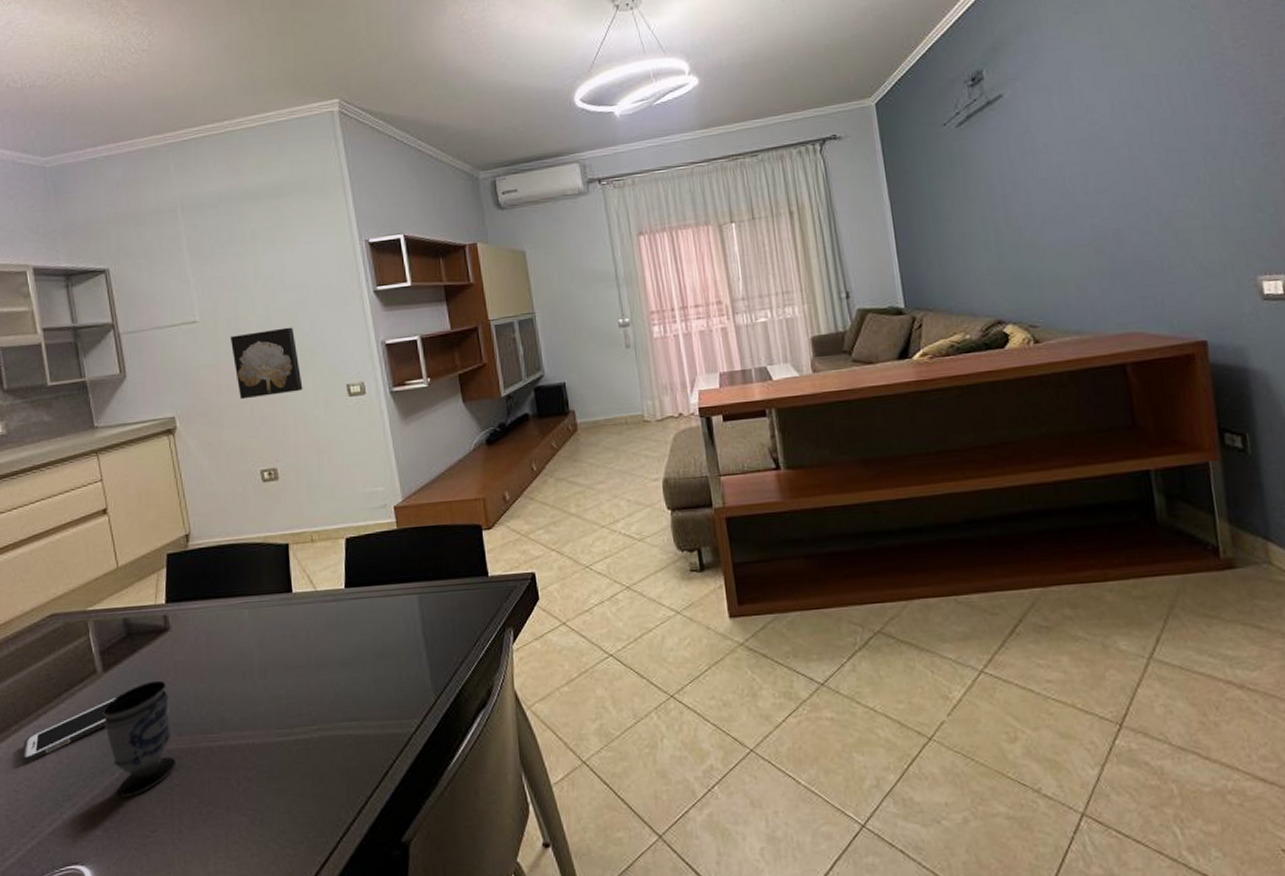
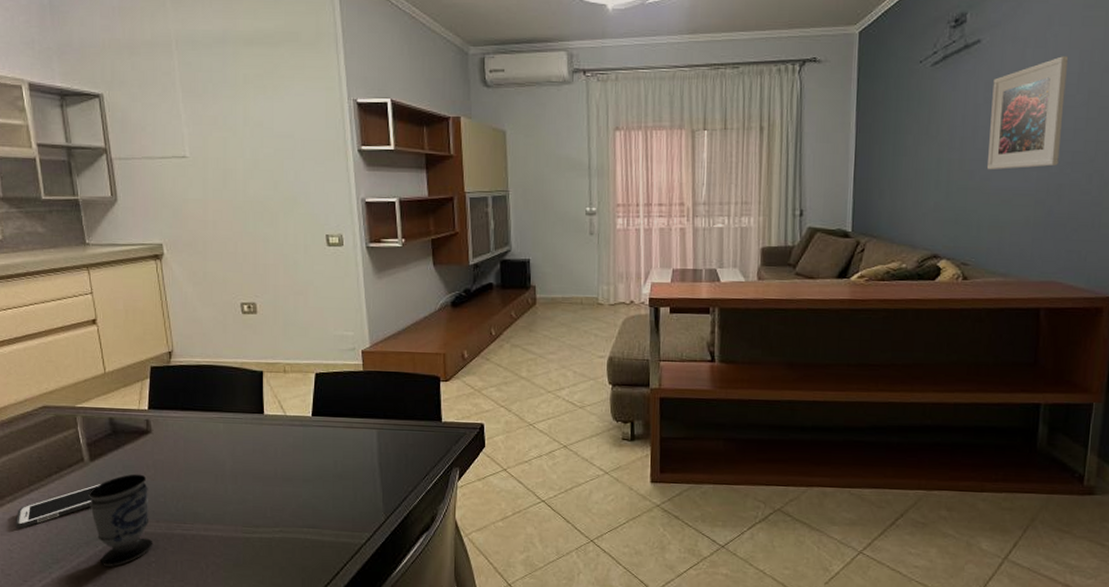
wall art: present [230,327,303,400] -> none [218,173,285,236]
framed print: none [1023,99,1111,225] -> present [987,56,1068,170]

